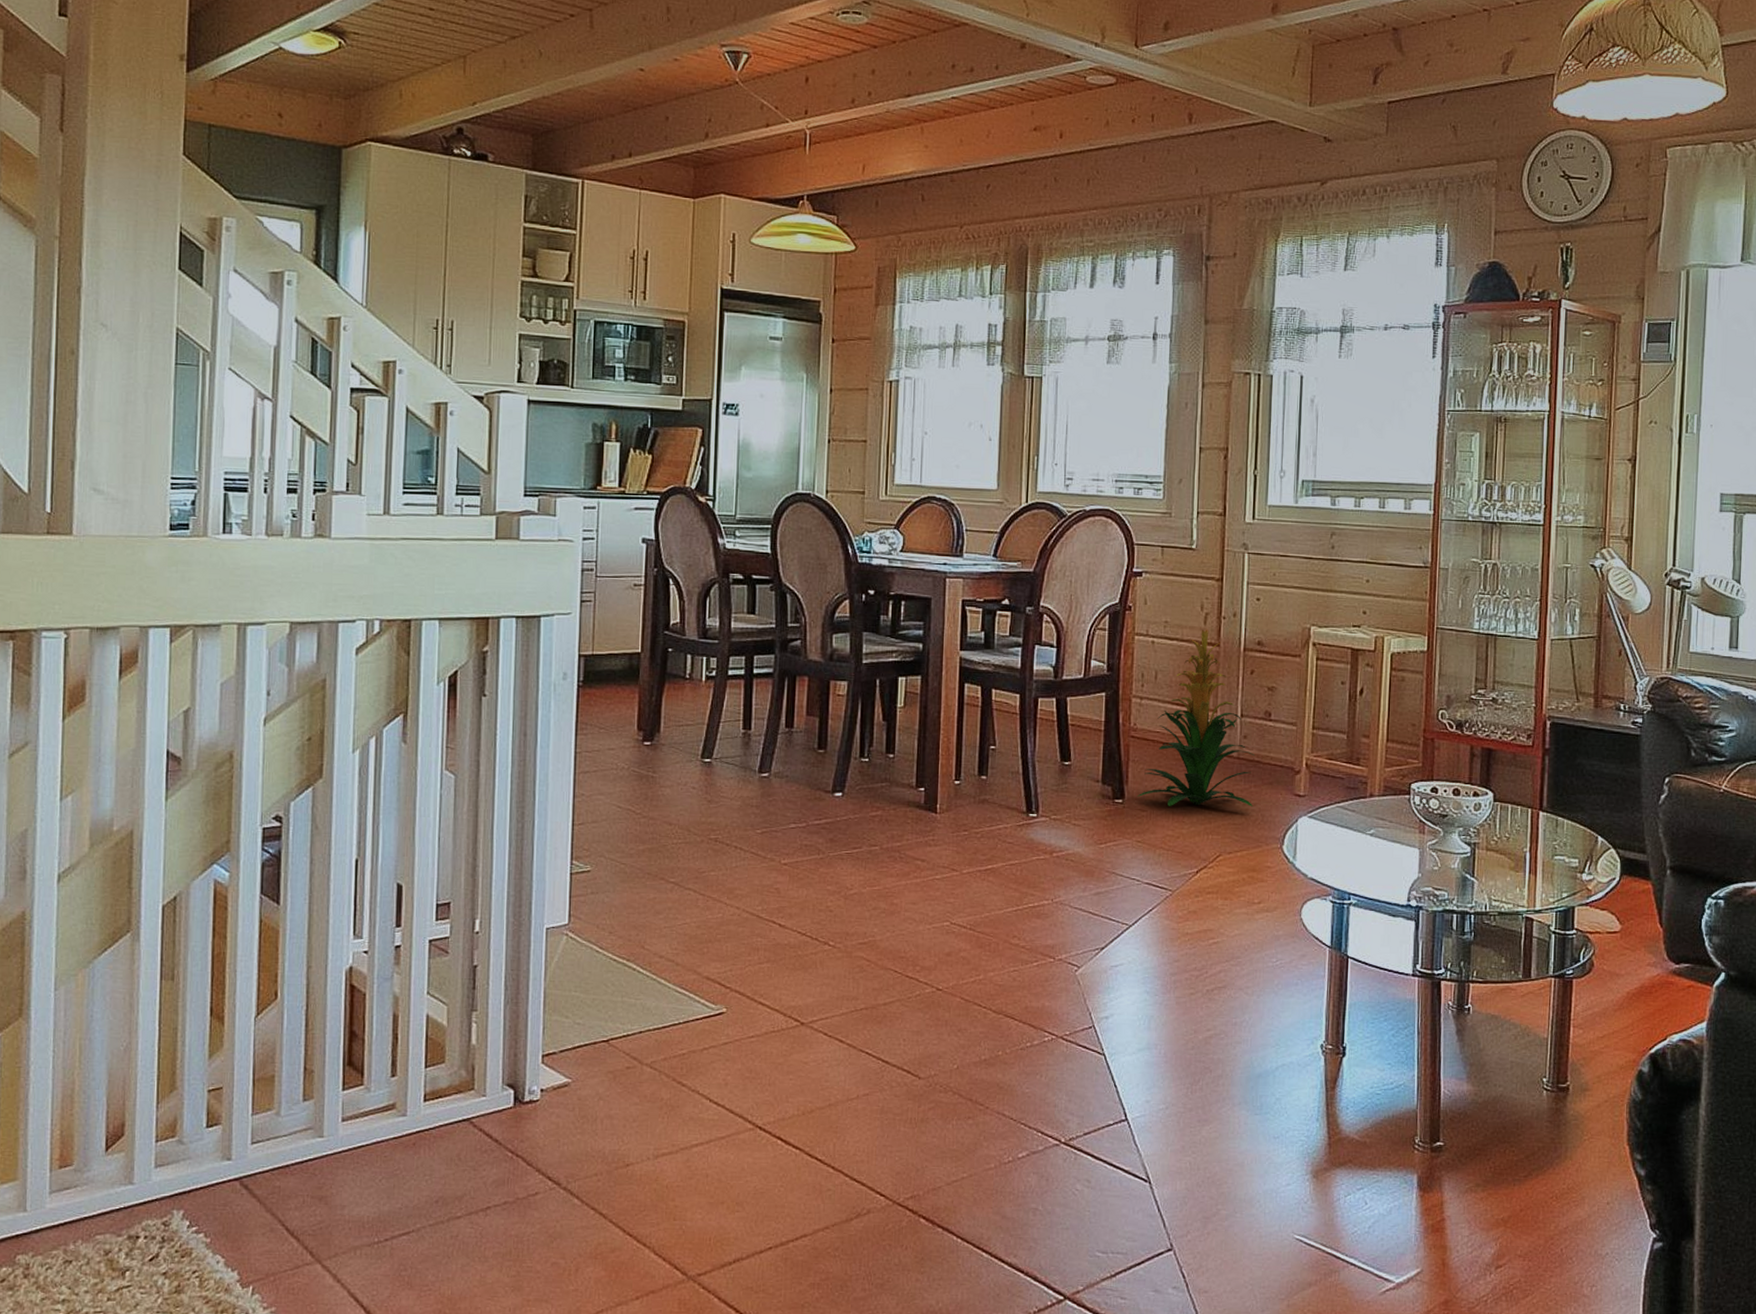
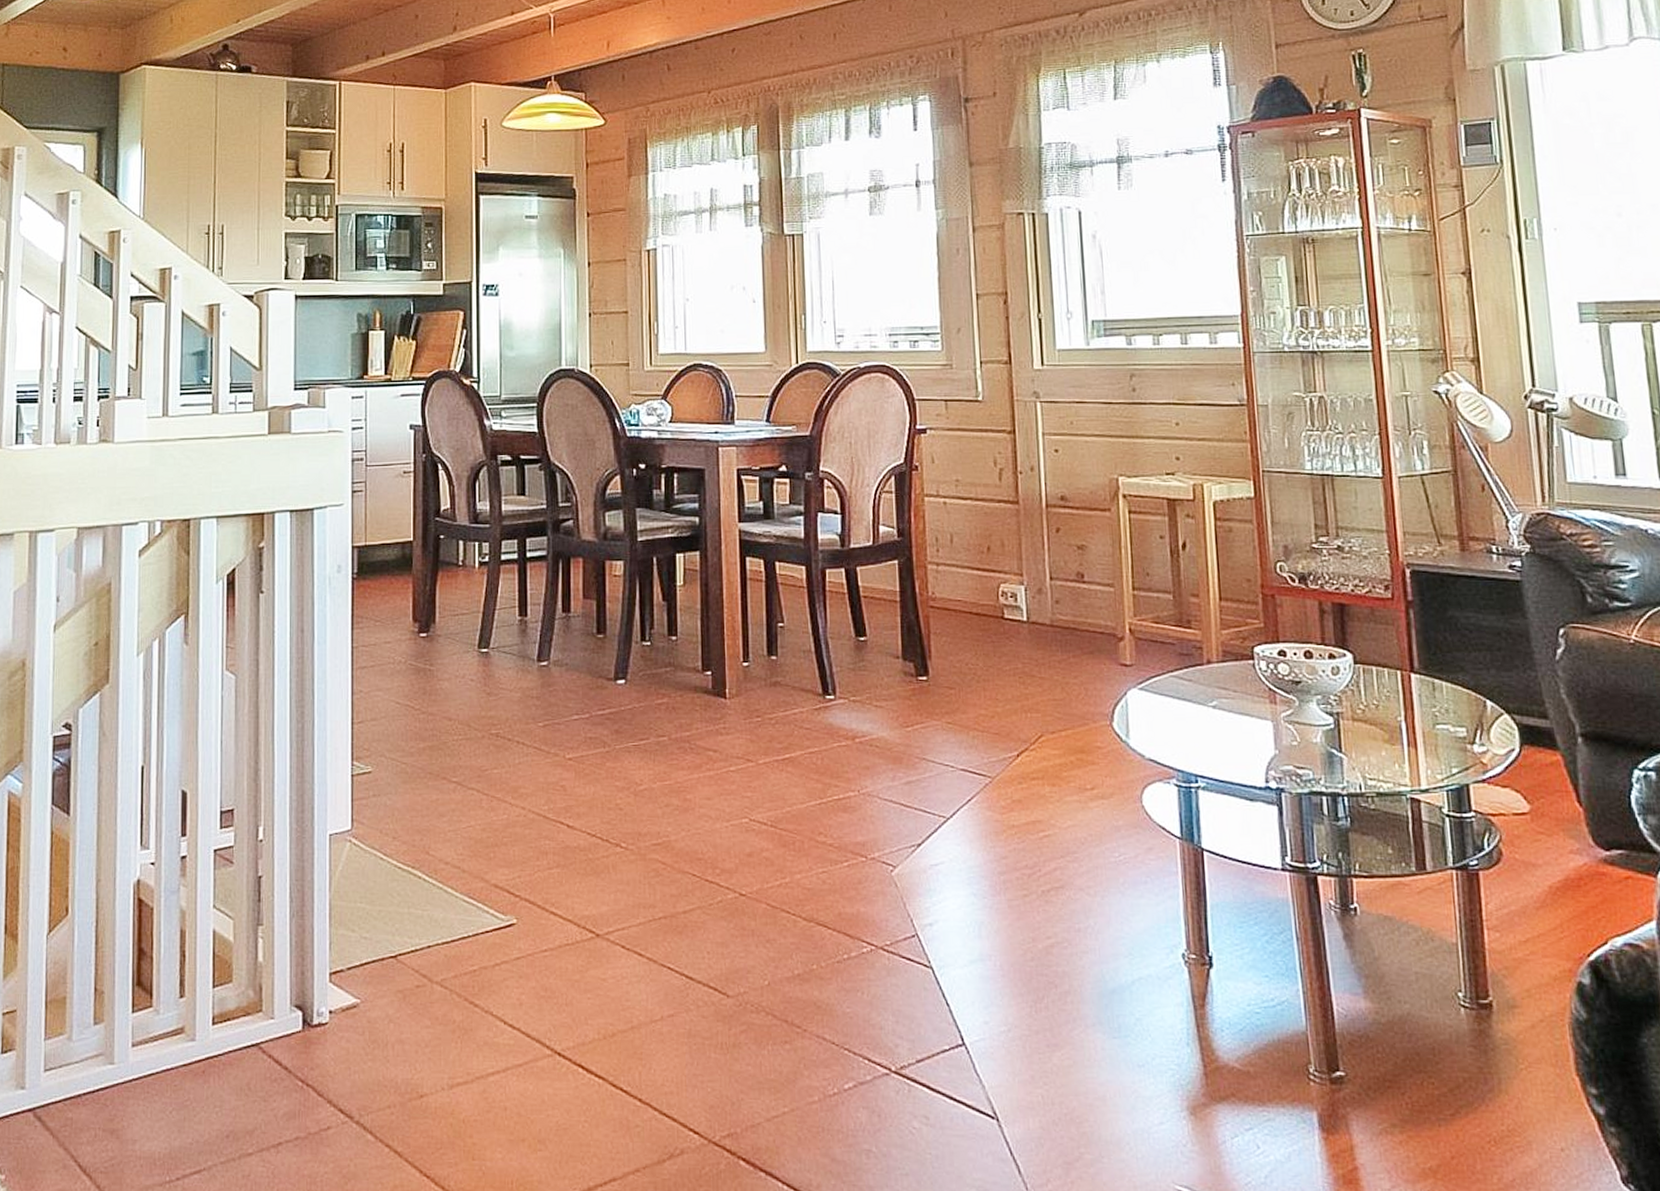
indoor plant: present [1136,629,1255,806] -> none [942,486,1073,682]

